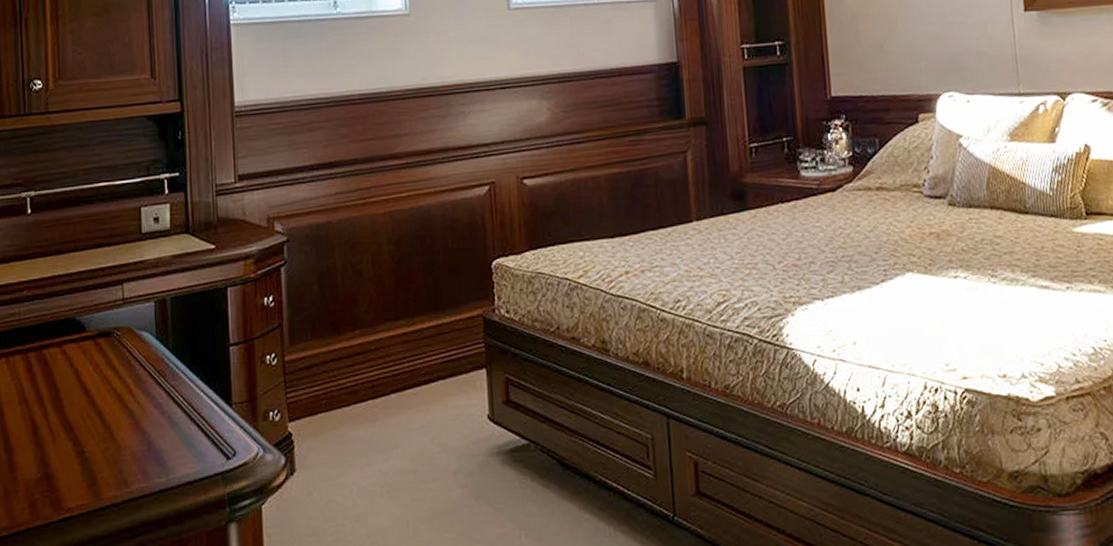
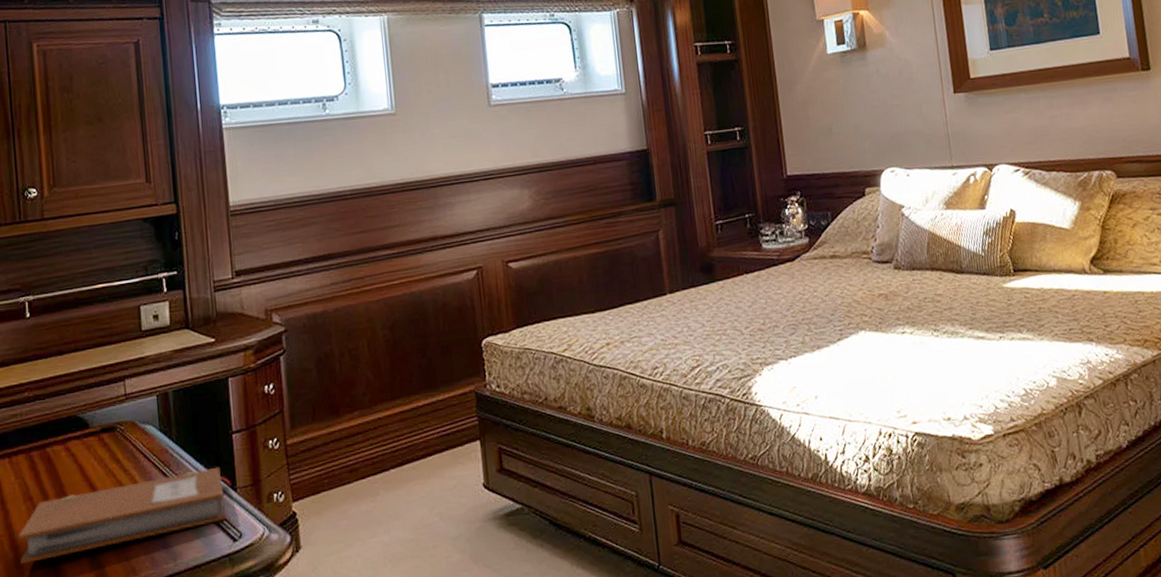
notebook: none [13,380,227,467] -> present [18,467,231,564]

